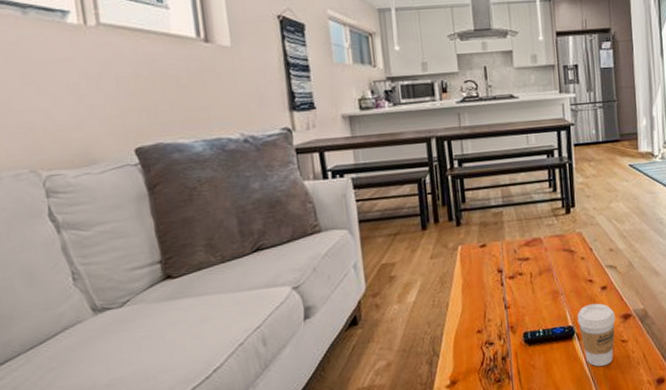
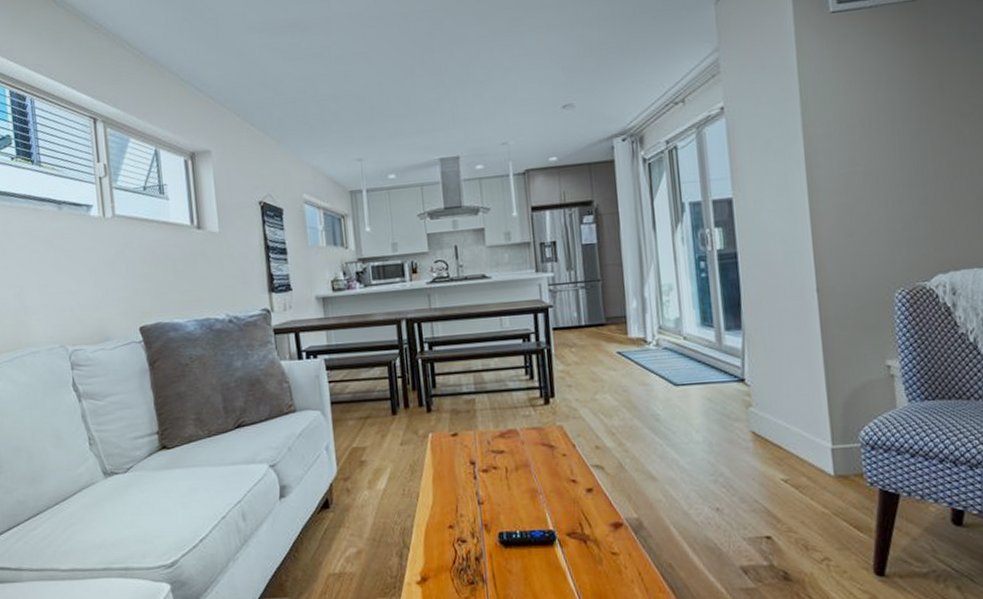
coffee cup: present [577,303,616,367] -> none [558,507,604,581]

